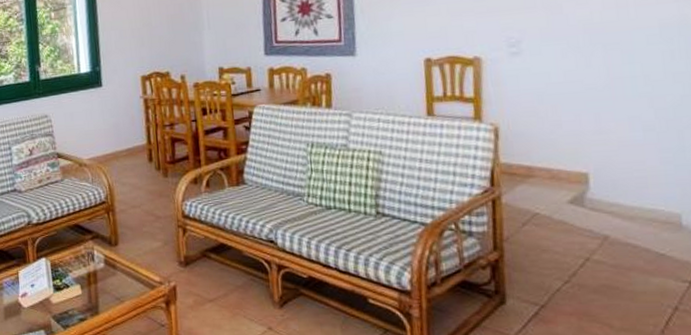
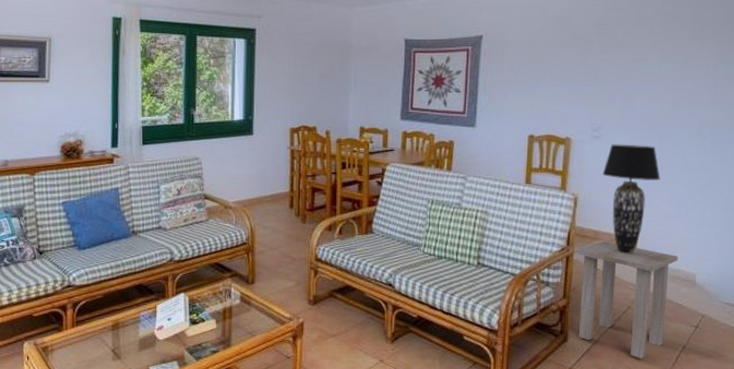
side table: none [504,179,652,325] -> present [576,241,678,359]
table lamp: none [529,57,612,194] -> present [602,144,660,255]

